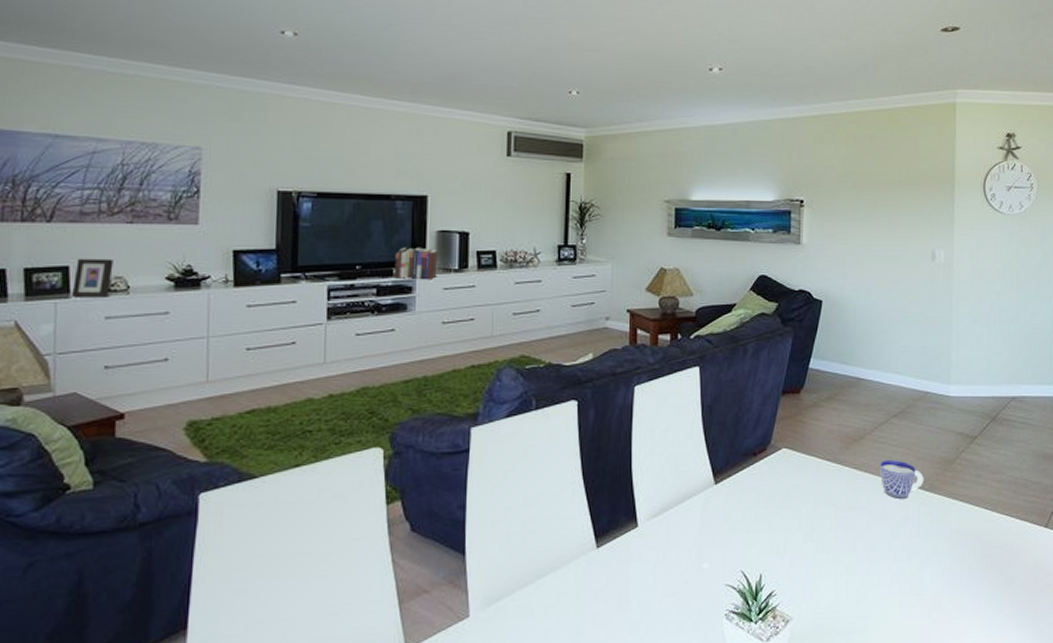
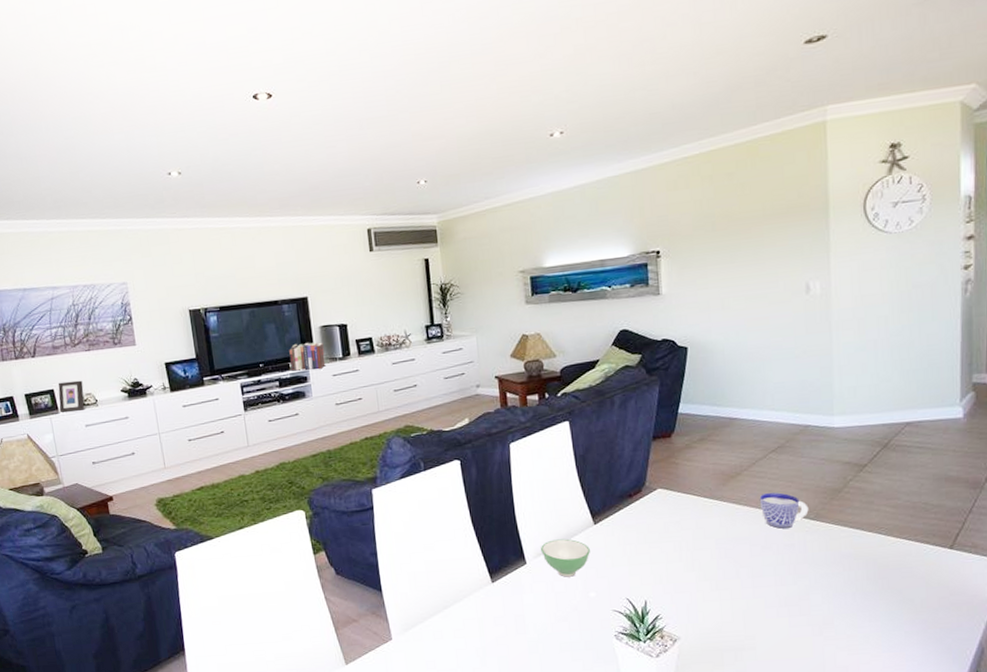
bowl: none [656,499,708,544] -> present [541,538,590,577]

